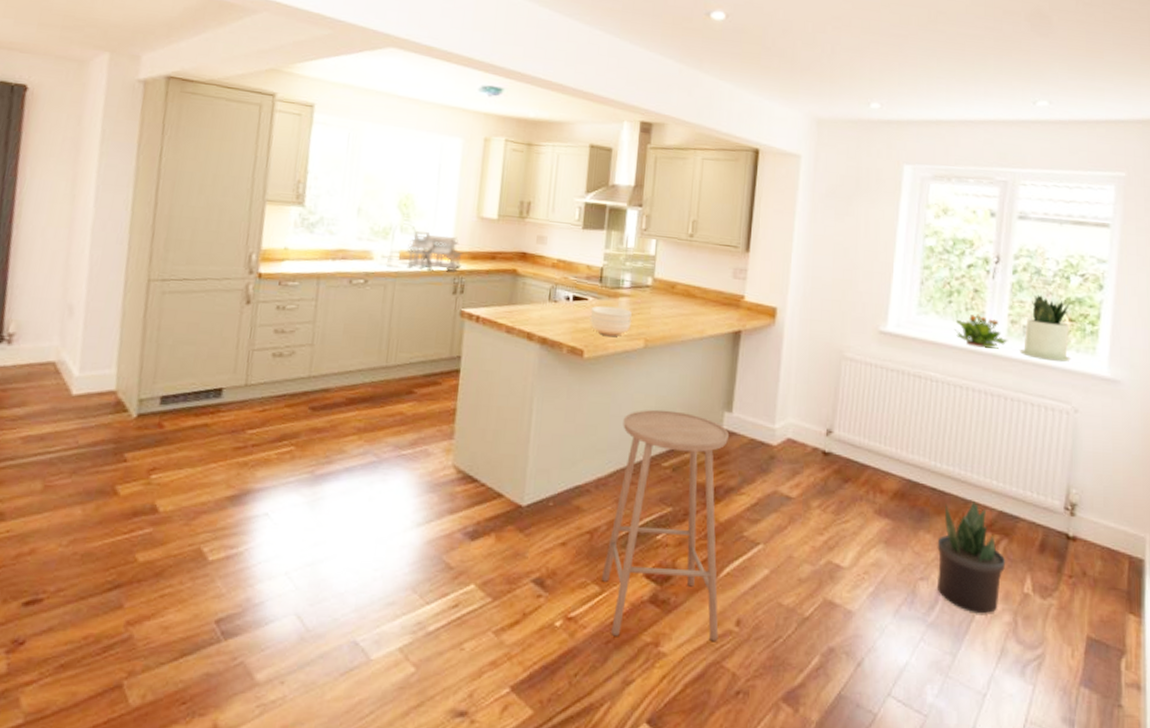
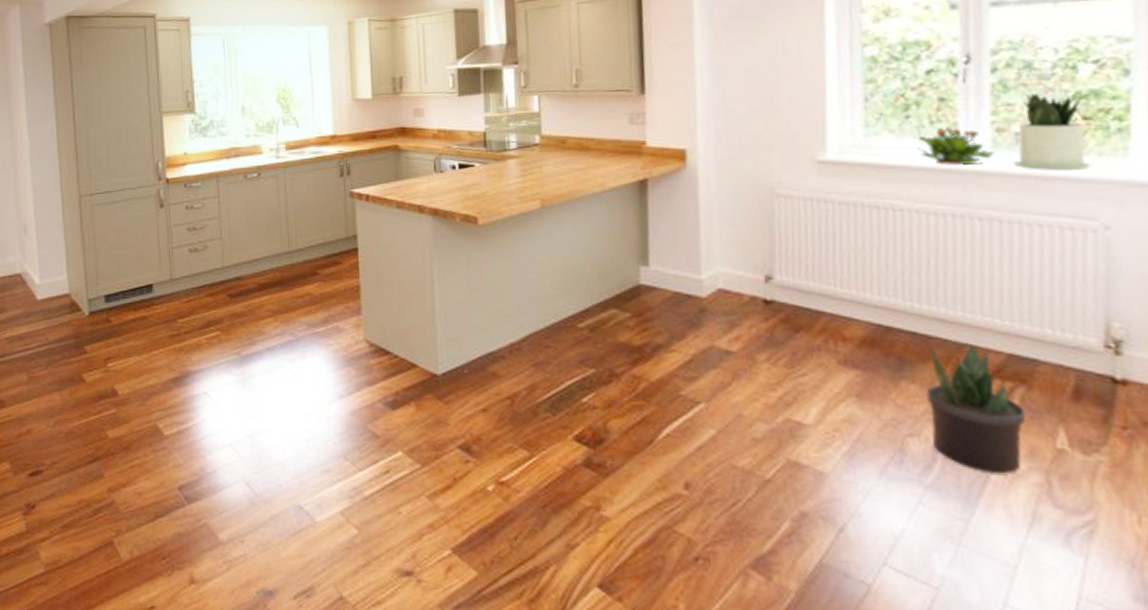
dish rack: present [406,231,464,273] -> none [291,120,345,158]
bowl: present [589,305,632,336] -> none [479,170,523,200]
stool: present [601,409,730,641] -> none [528,270,666,505]

